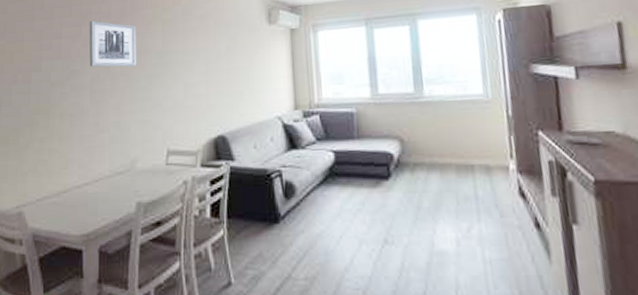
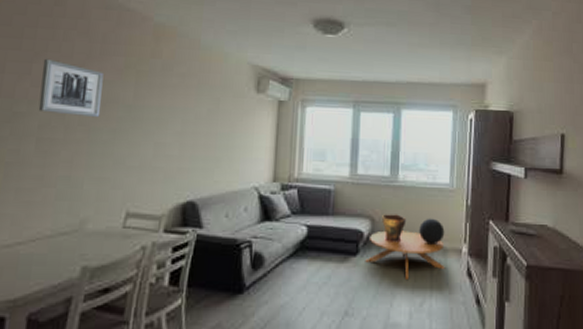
coffee table: none [398,149,493,203] -> present [365,231,446,279]
decorative urn: none [411,132,439,163] -> present [382,214,407,243]
decorative globe: none [454,133,486,163] -> present [419,218,445,245]

